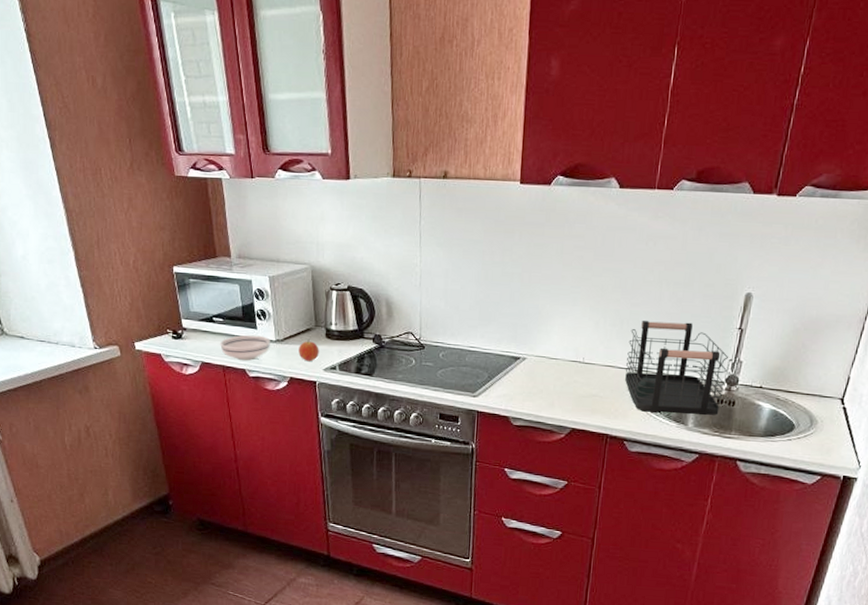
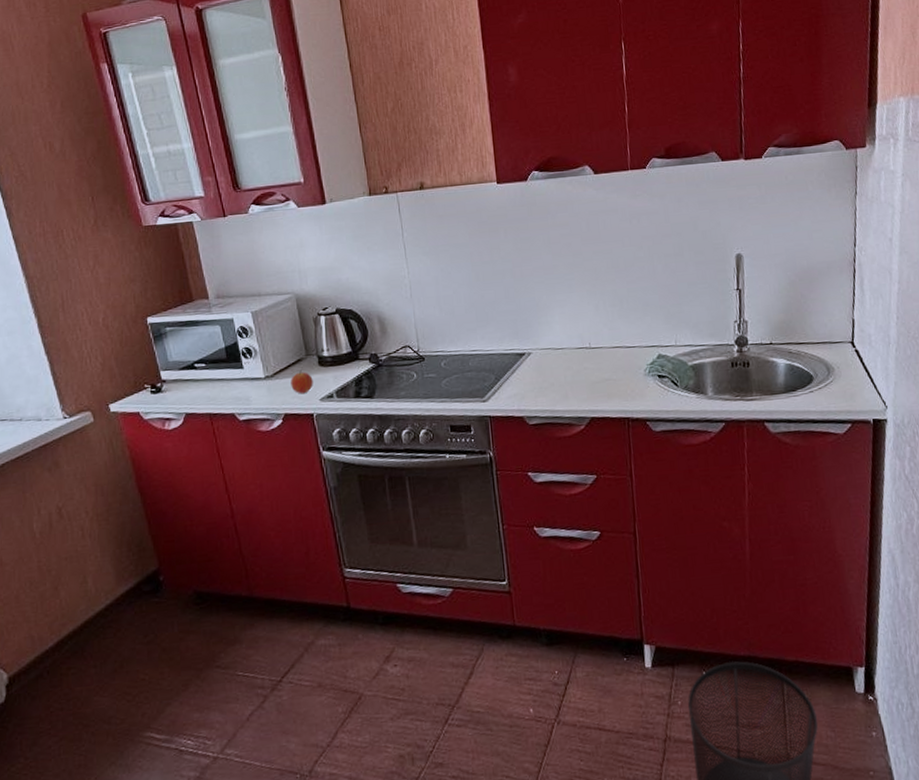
bowl: present [220,335,270,362] -> none [204,374,260,406]
dish rack: present [625,320,728,416] -> none [631,291,736,388]

